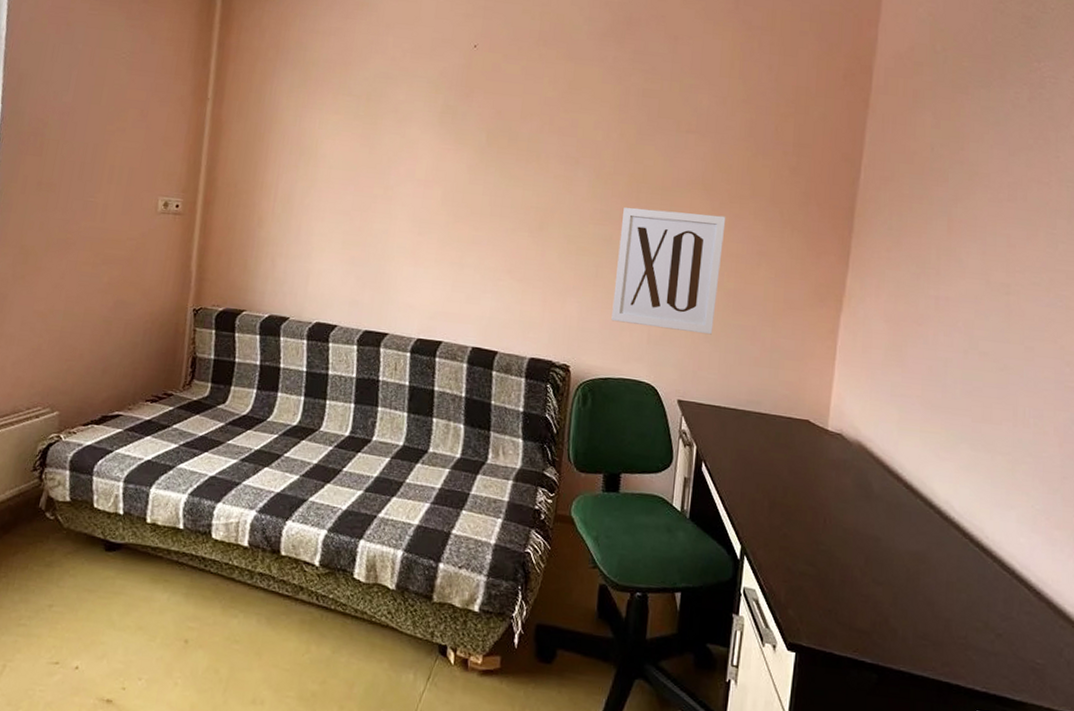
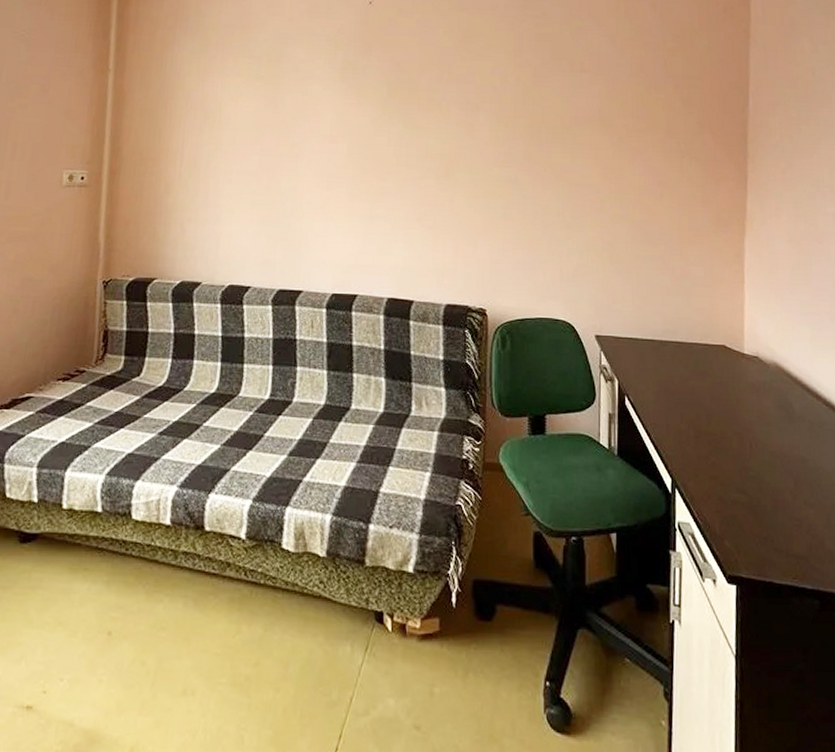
wall art: present [611,207,726,335] -> none [523,148,626,268]

